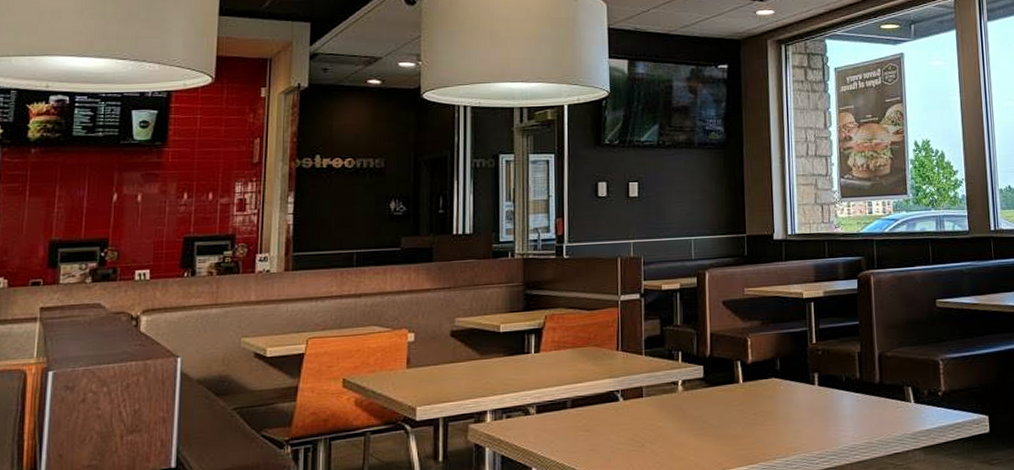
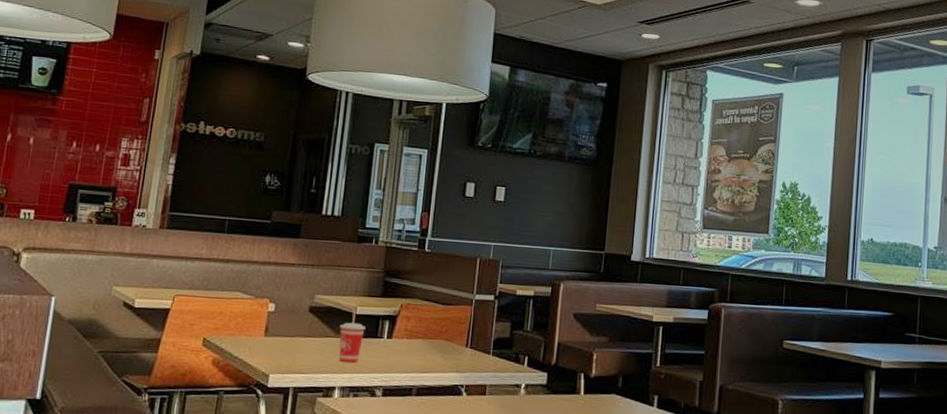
beverage cup: none [480,321,511,385] -> present [339,301,366,363]

